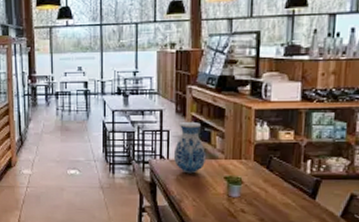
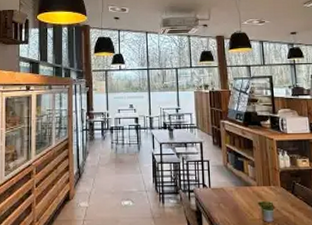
vase: present [173,121,205,174] -> none [214,152,241,201]

